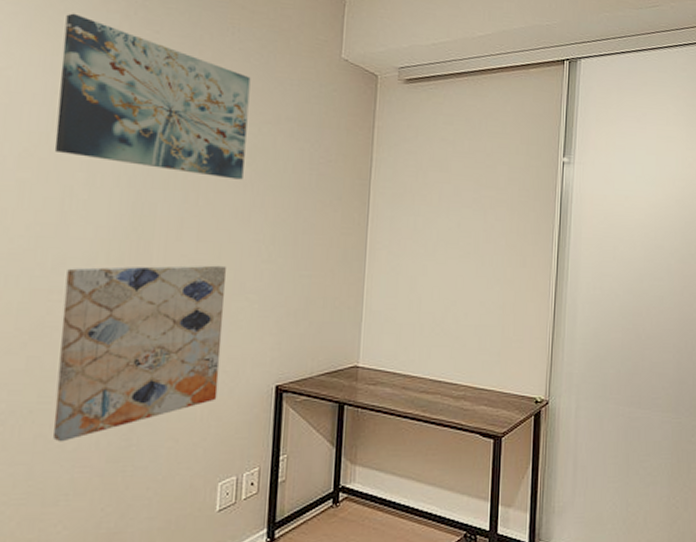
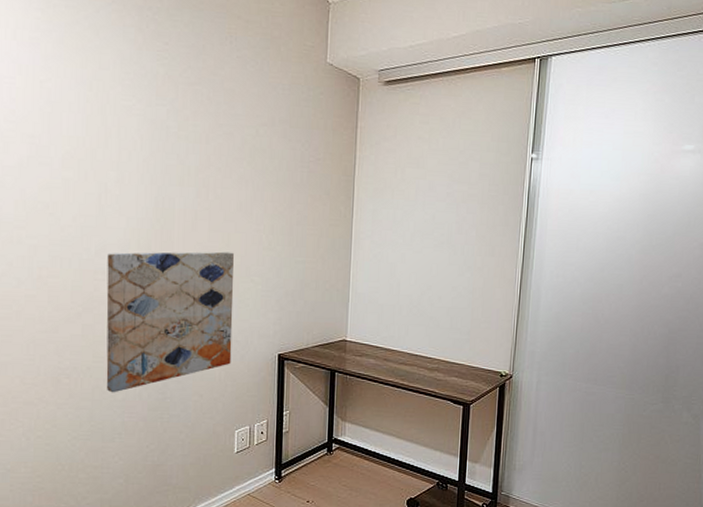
wall art: present [54,13,251,180] -> none [90,28,248,177]

